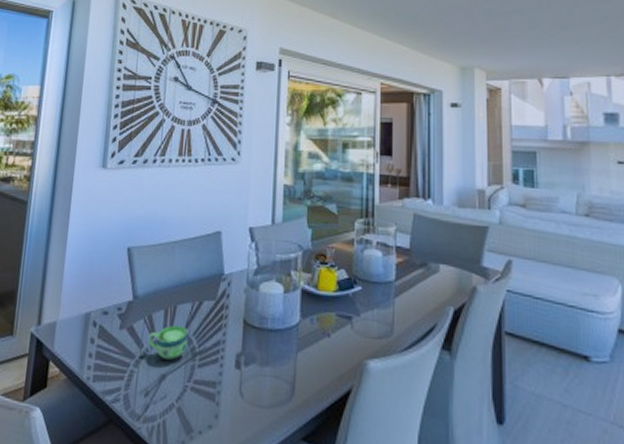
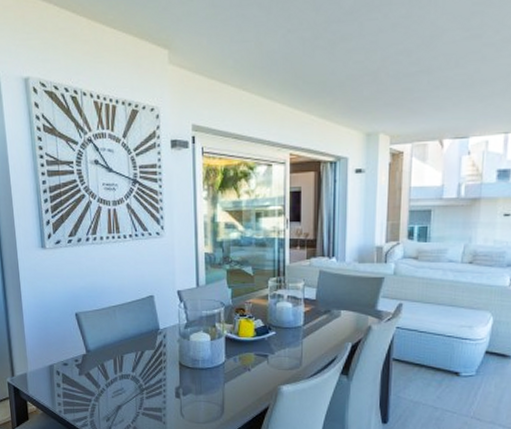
cup: present [147,325,188,360] -> none [102,369,136,395]

